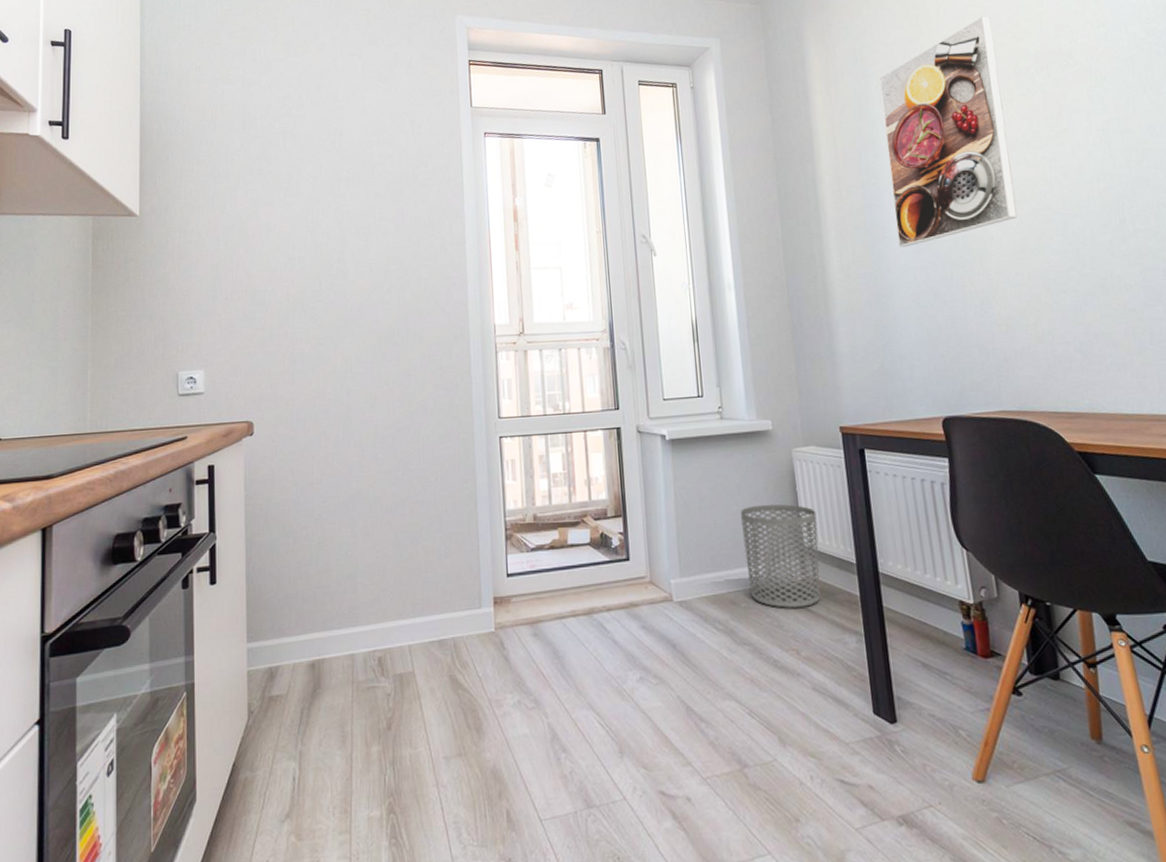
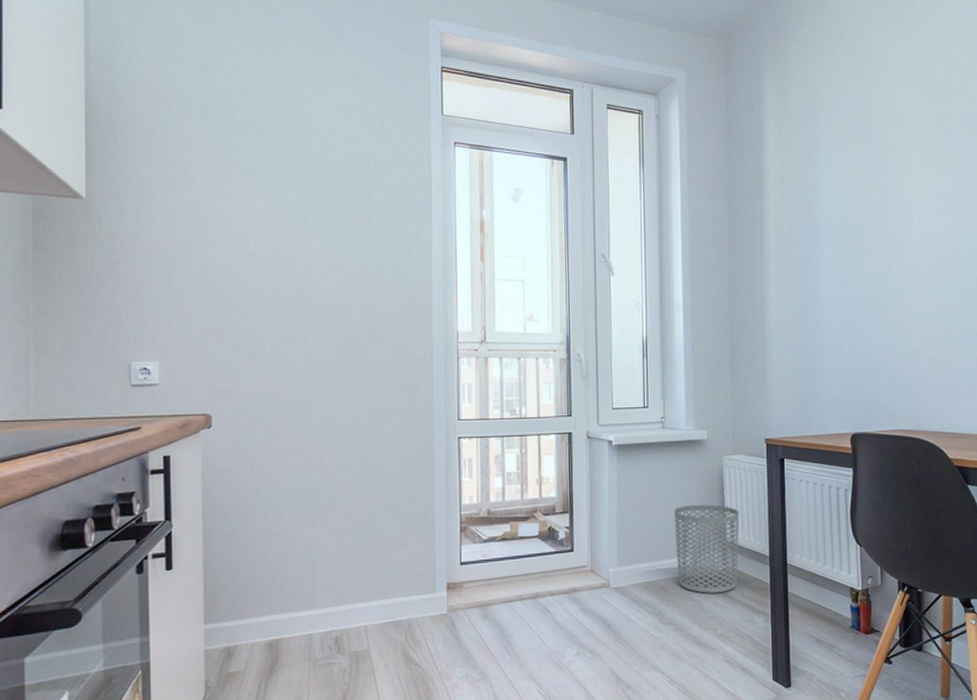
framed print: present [879,16,1018,248] -> none [825,75,931,282]

